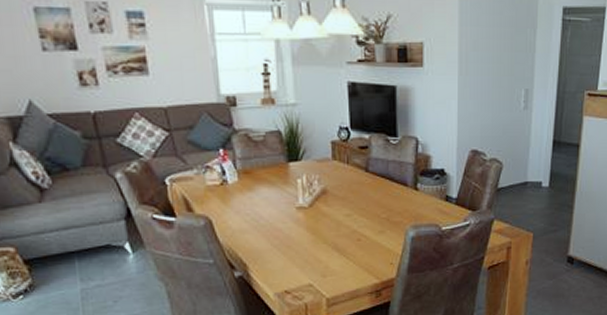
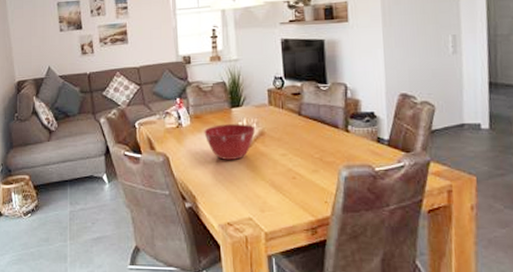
mixing bowl: none [255,181,317,222] -> present [204,124,256,160]

